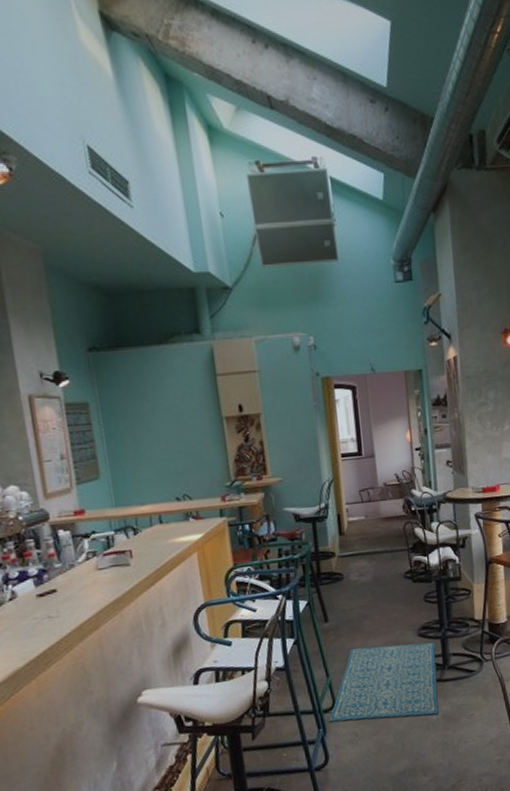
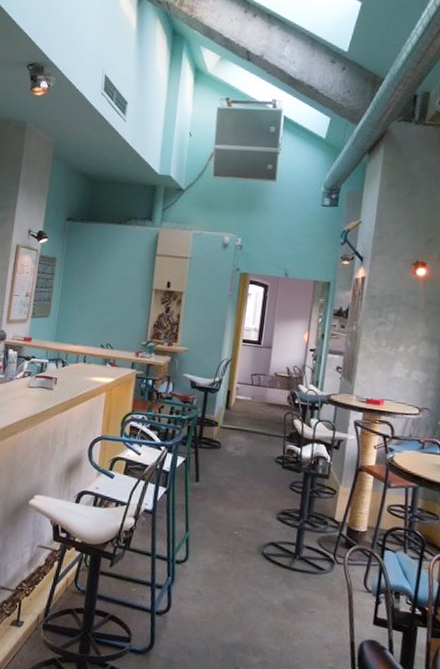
rug: present [329,642,439,723] -> none [179,512,291,600]

